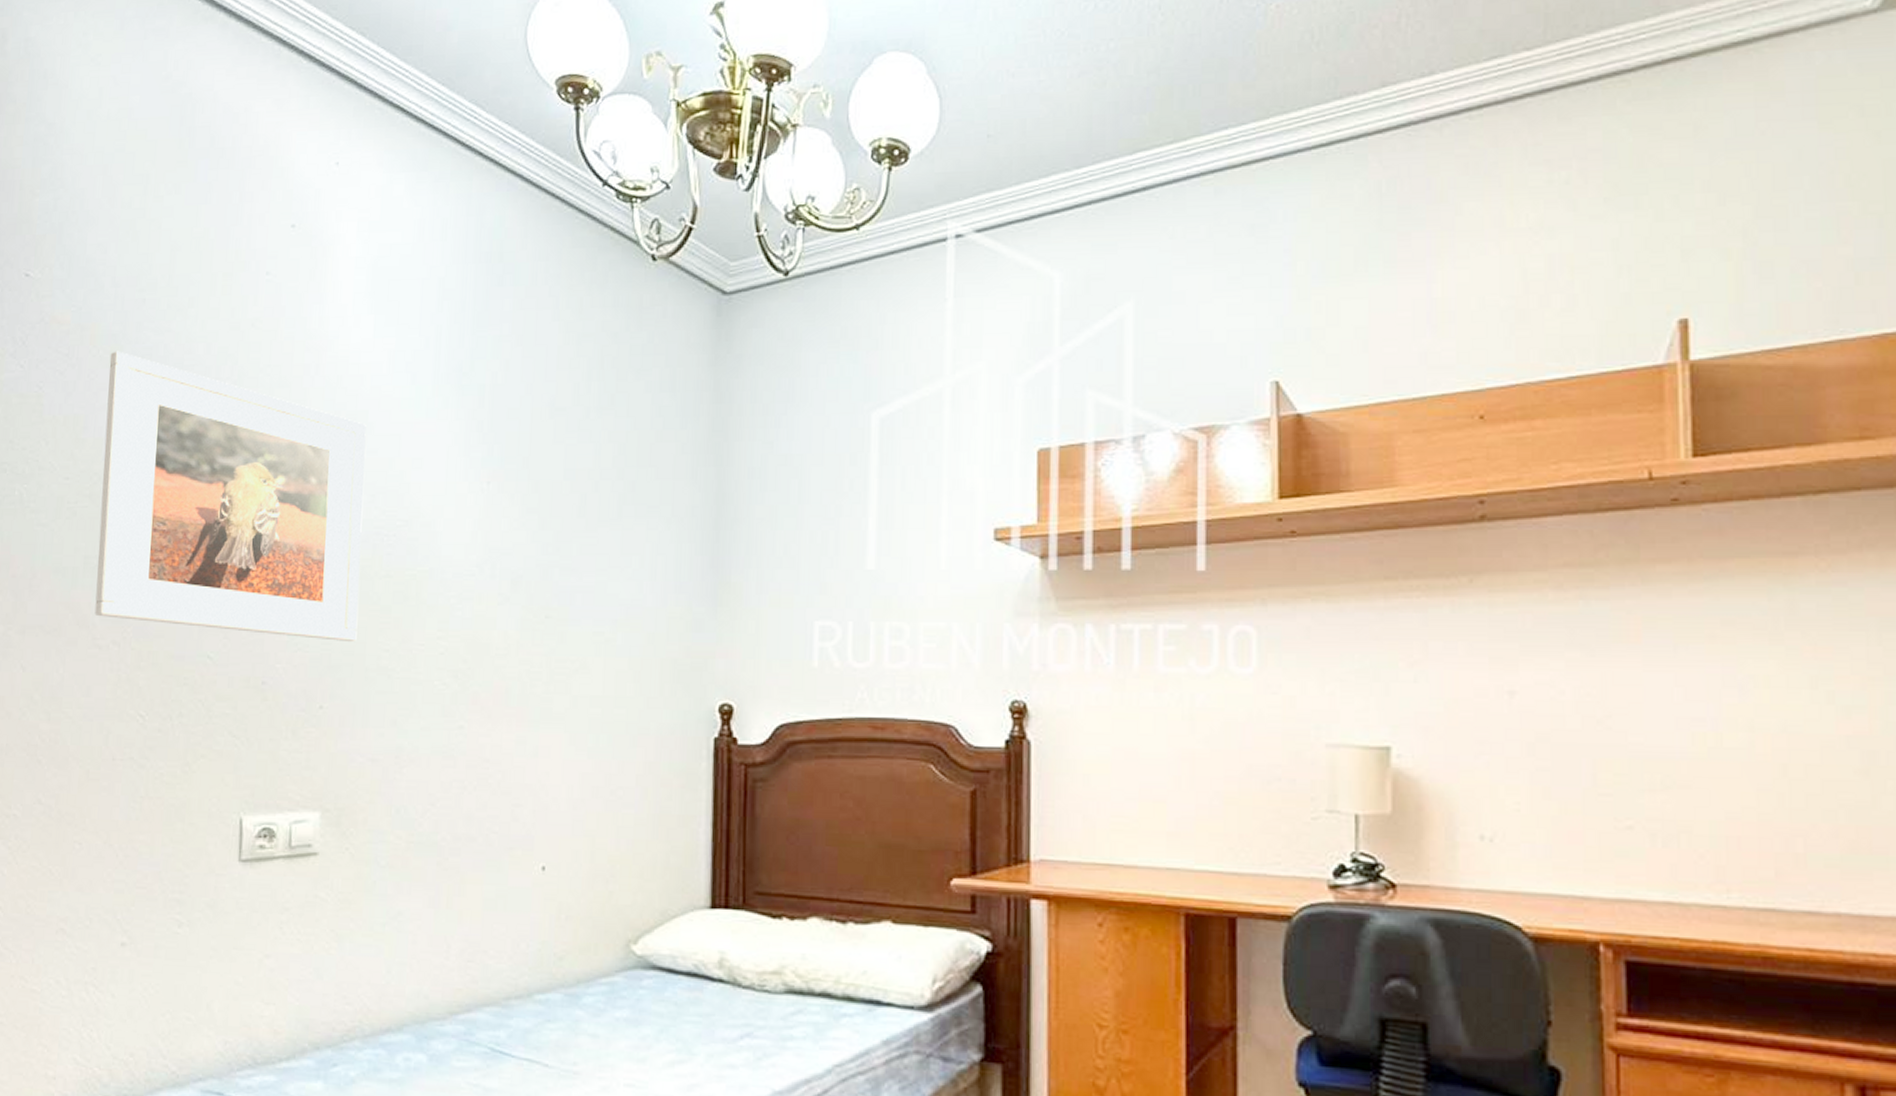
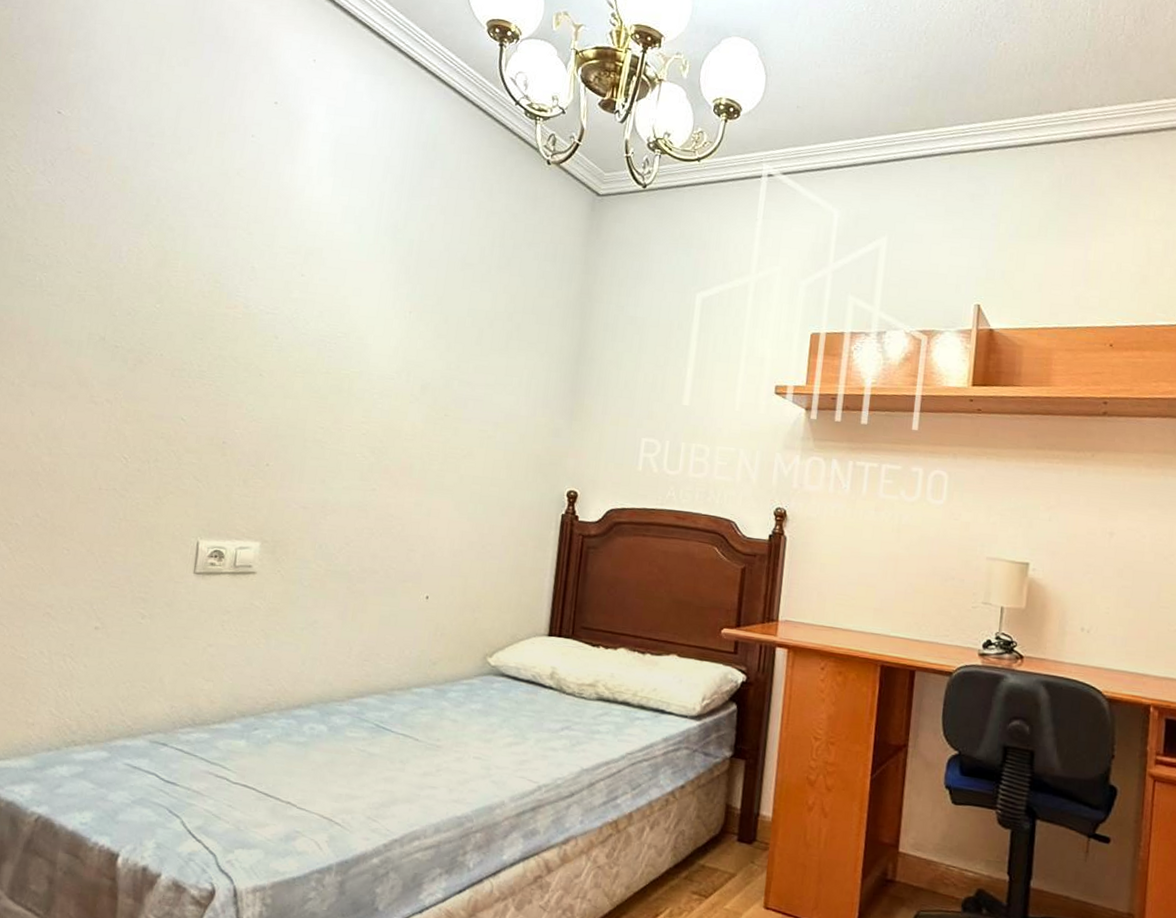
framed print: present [95,351,366,641] -> none [94,179,321,419]

